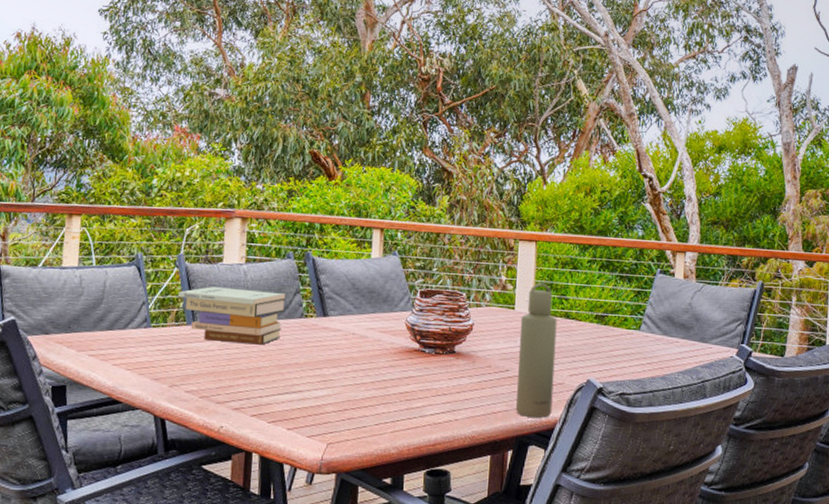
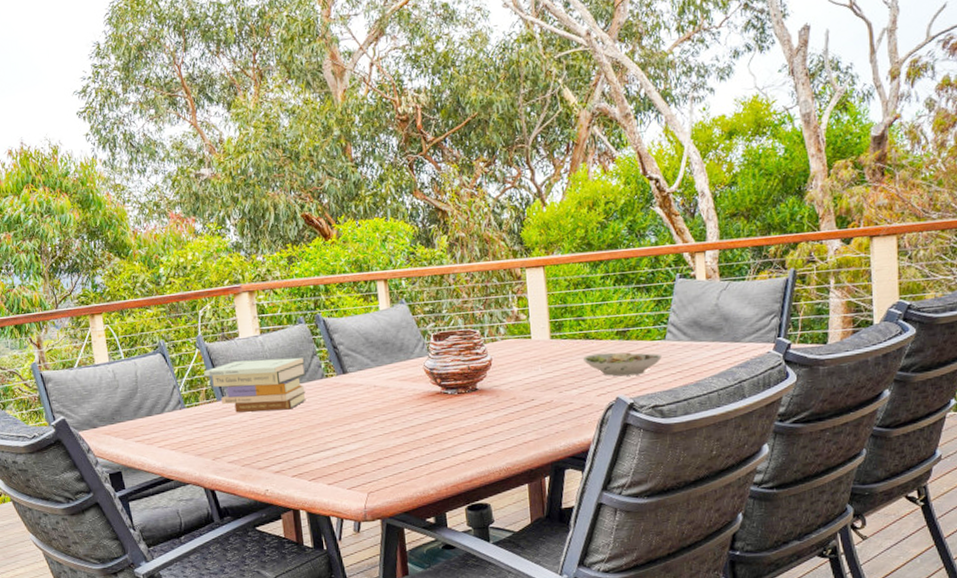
bottle: present [516,283,558,418] -> none [539,307,584,442]
salad: none [561,333,635,361] -> present [583,352,662,376]

